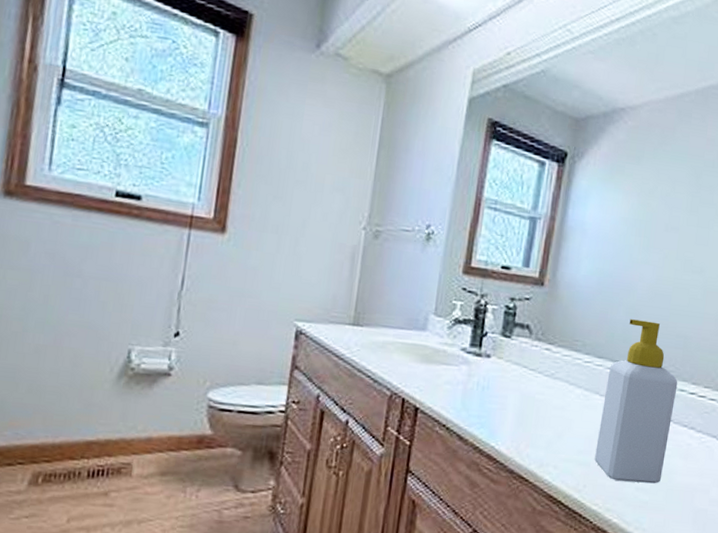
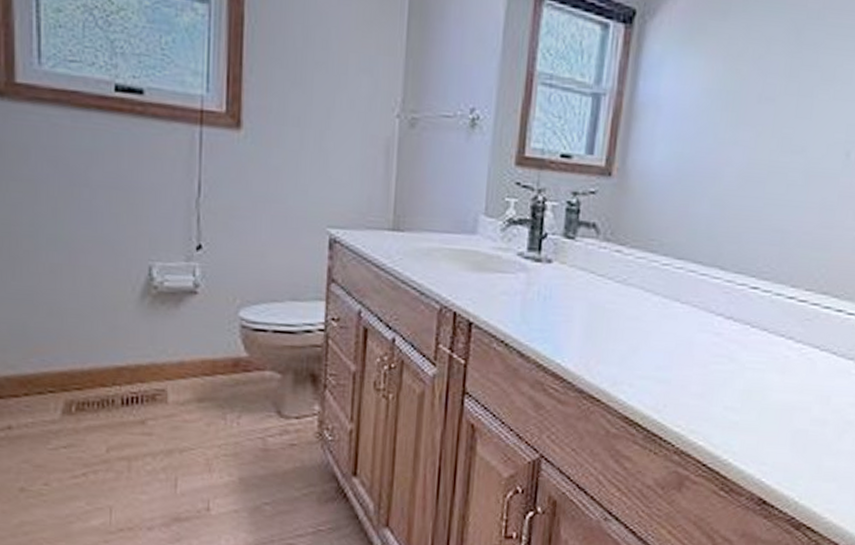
soap bottle: present [594,319,678,484] -> none [676,212,774,402]

